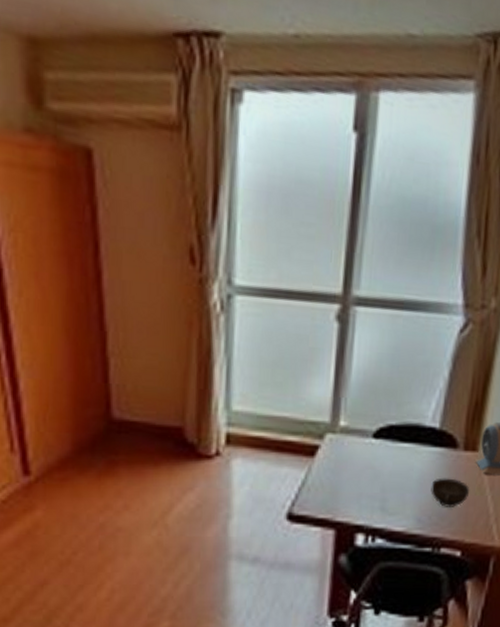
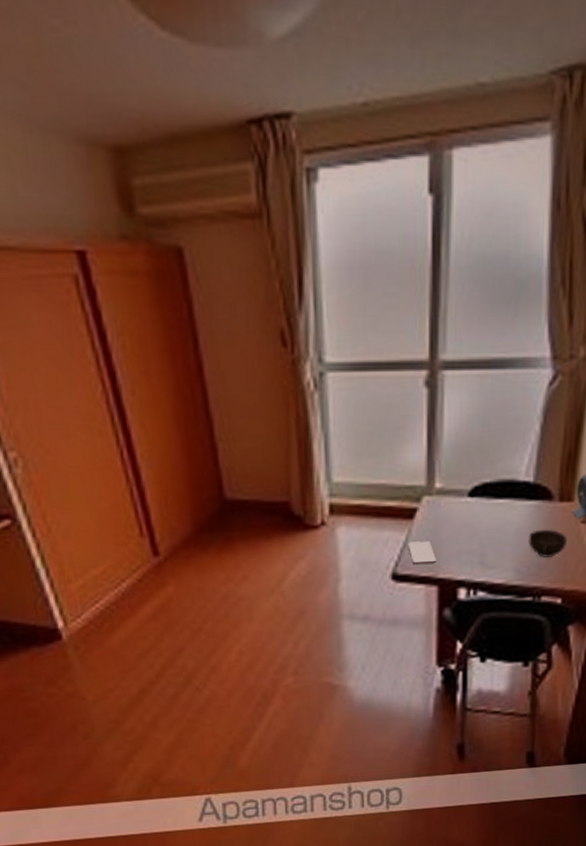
smartphone: none [306,481,335,506] -> present [407,541,436,565]

